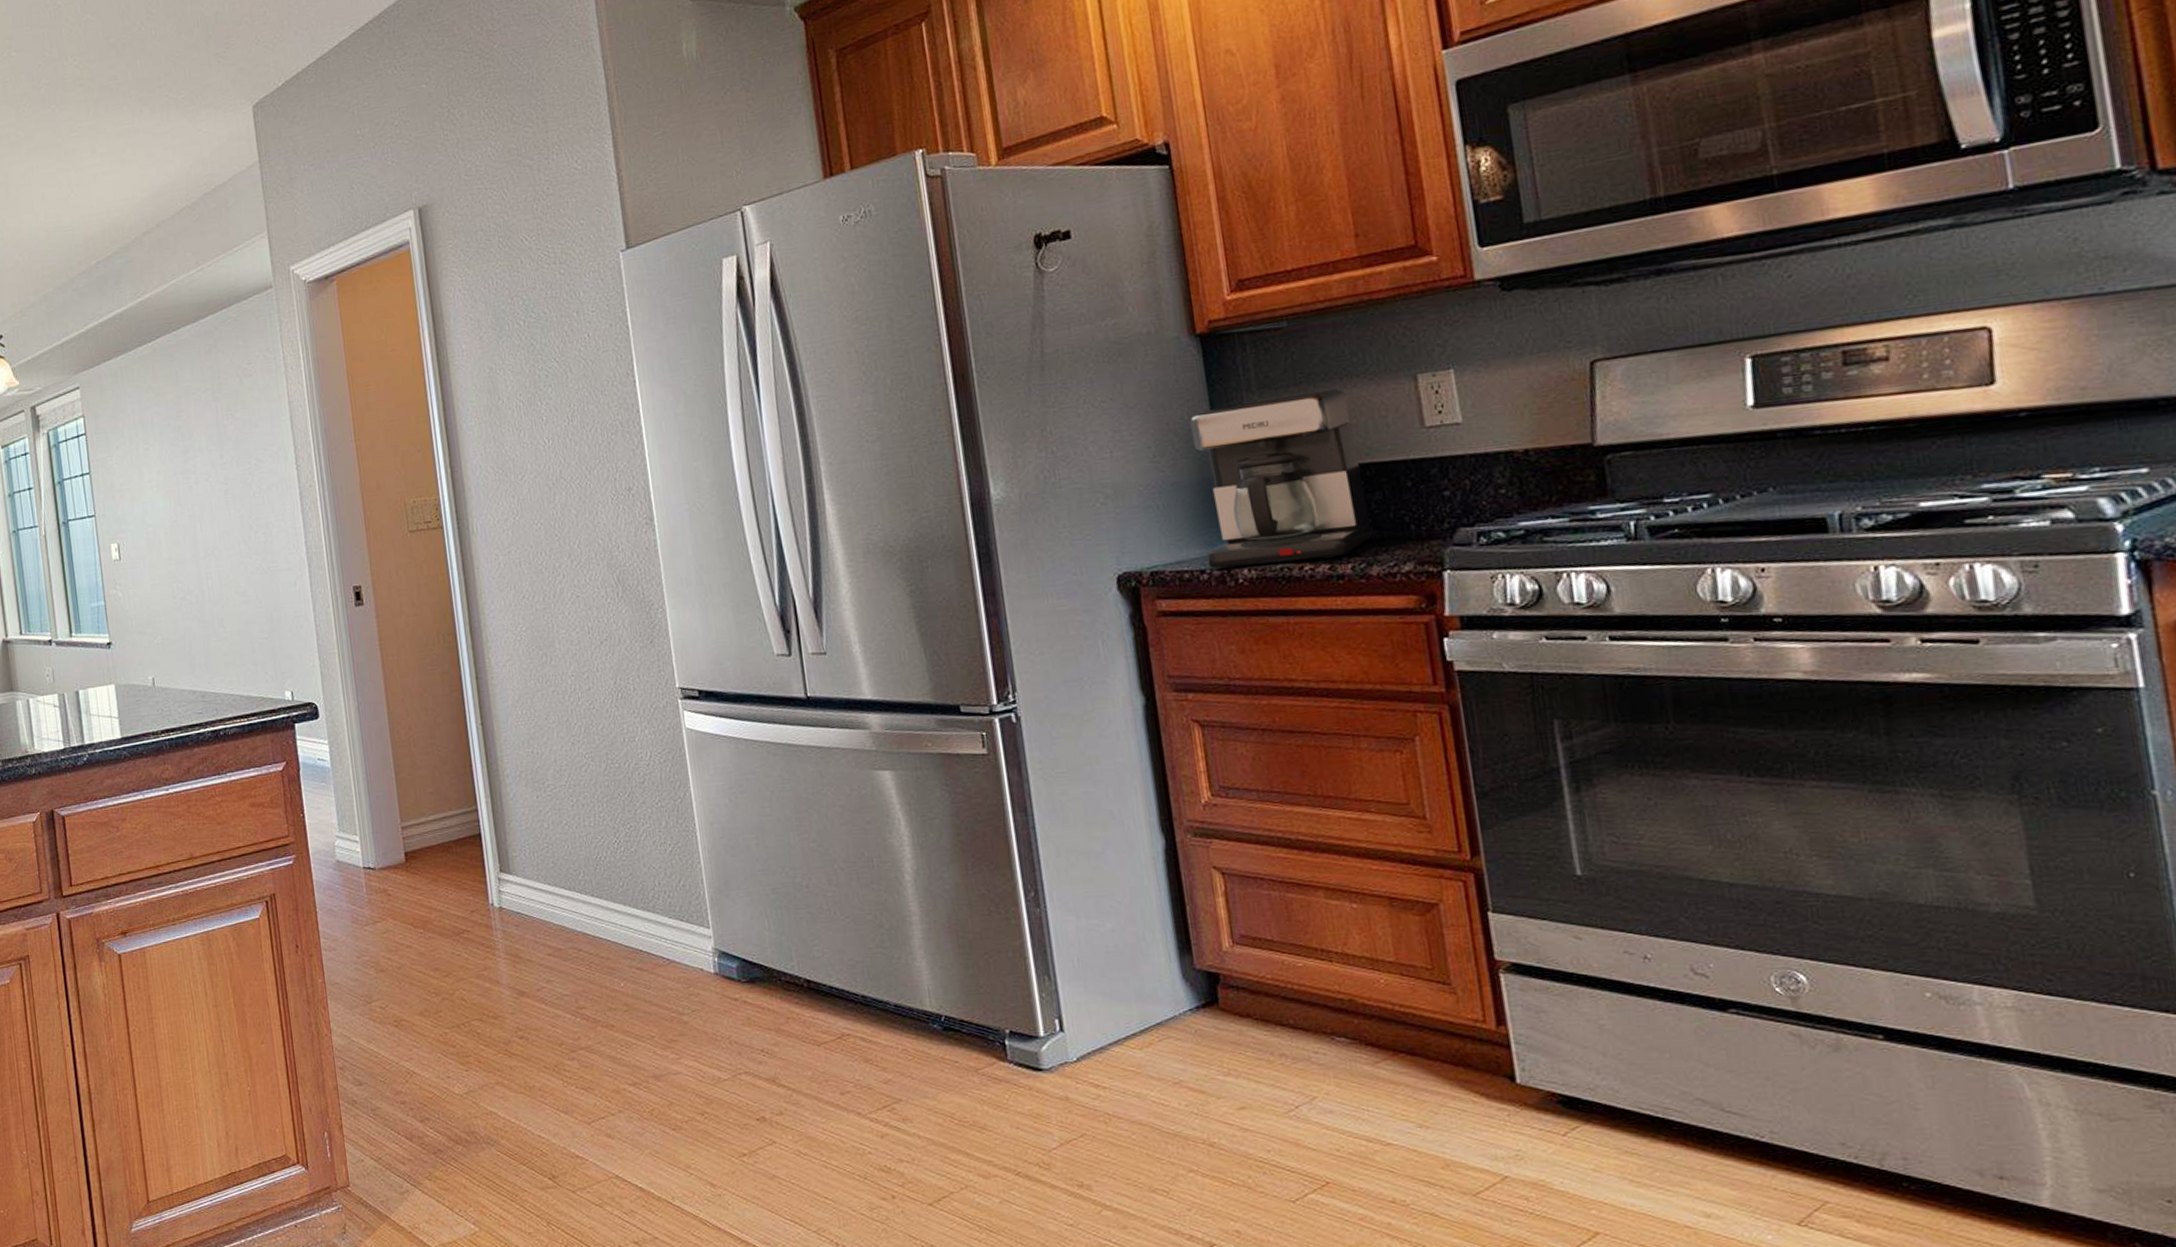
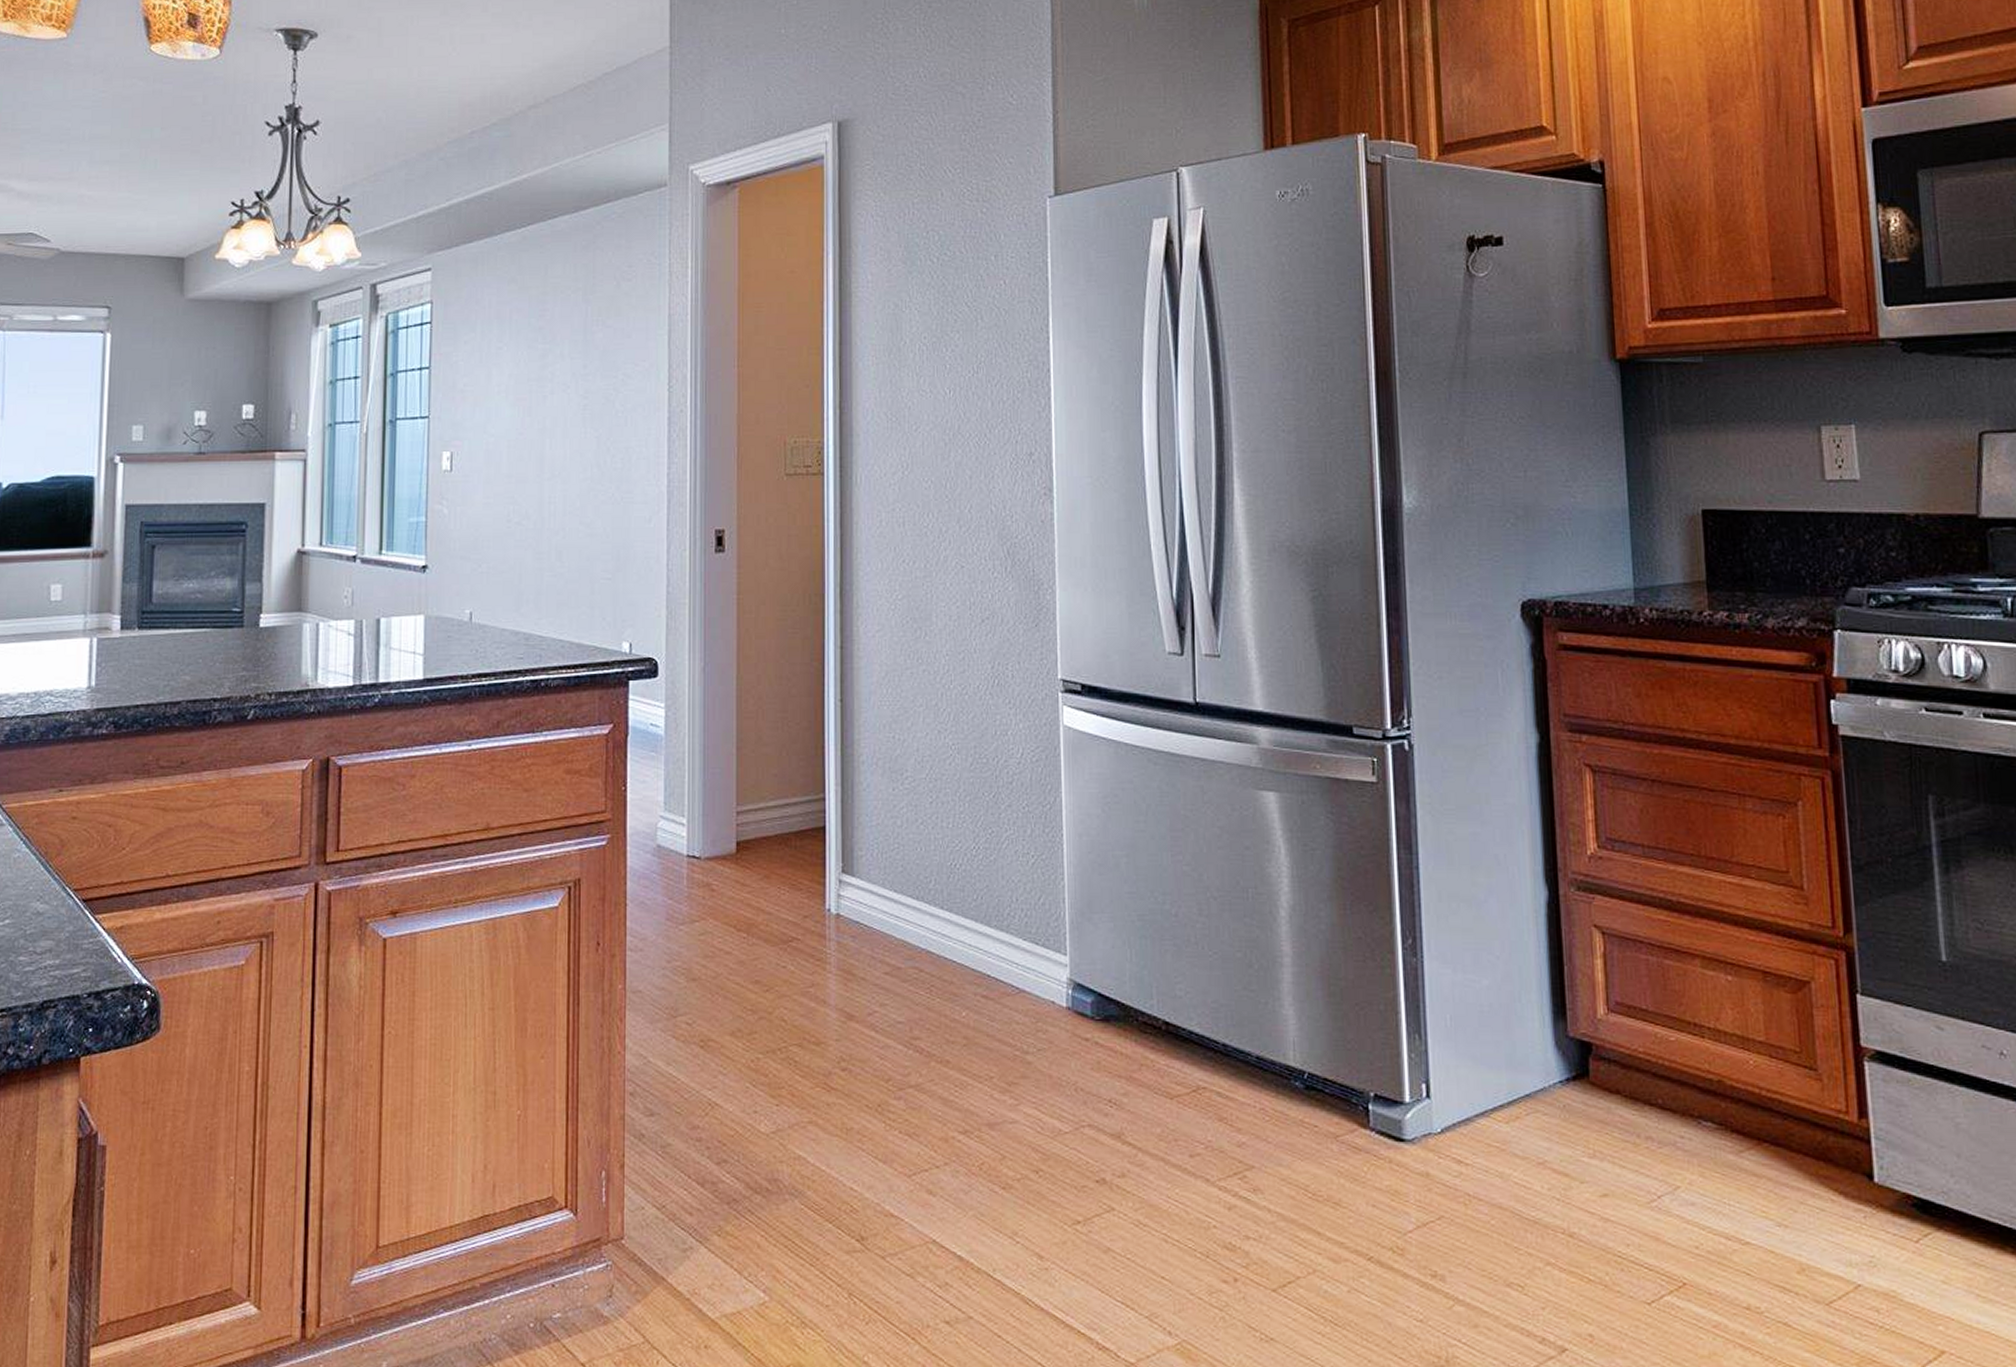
coffee maker: present [1189,388,1374,568] -> none [1604,430,1771,606]

